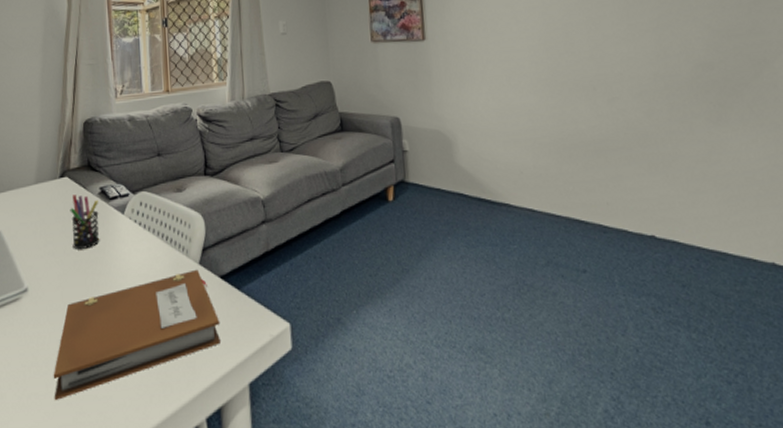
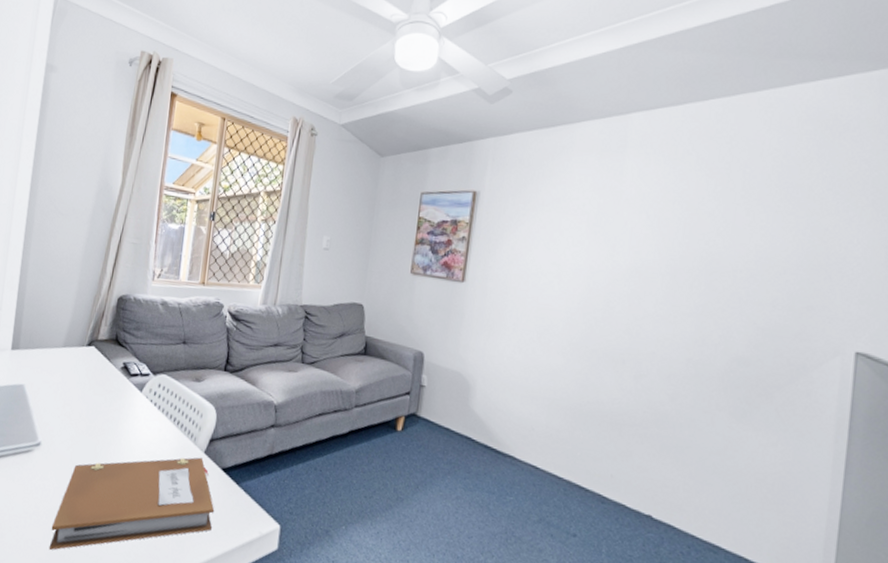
pen holder: present [70,194,100,249] -> none [88,364,120,418]

